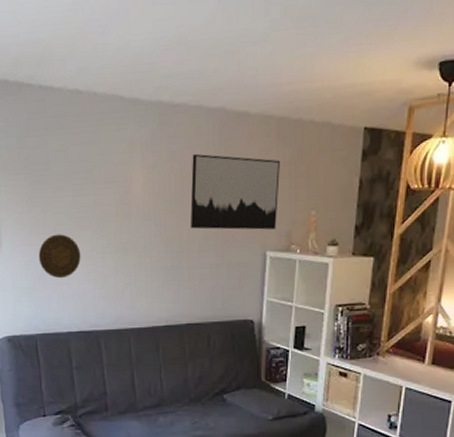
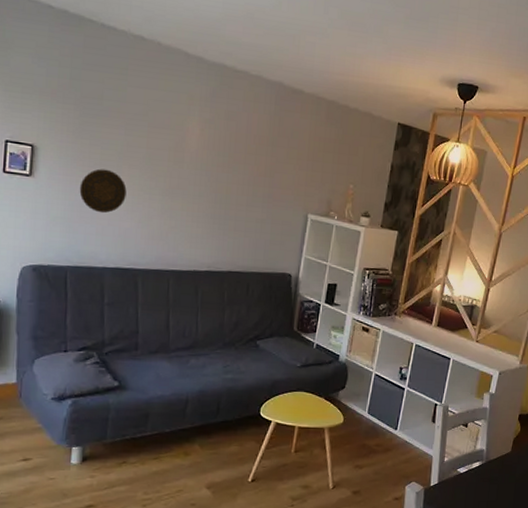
wall art: present [190,153,280,230] -> none [240,117,327,196]

